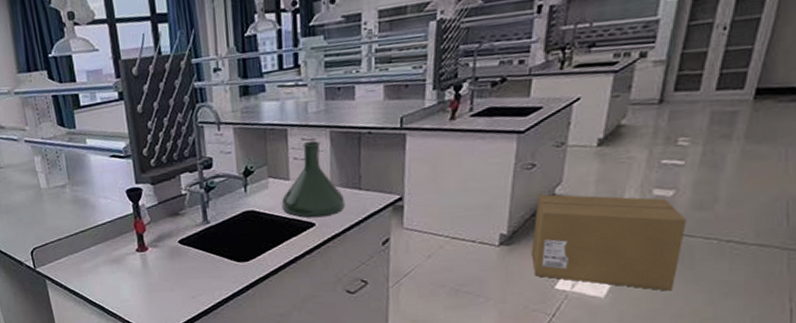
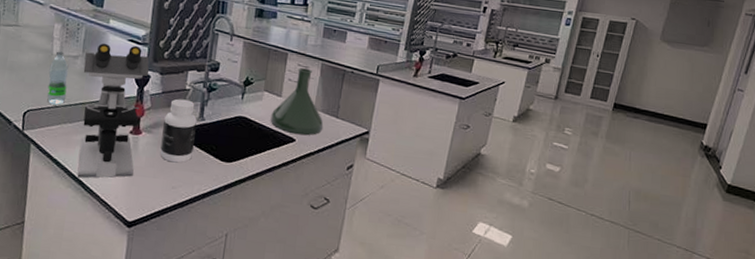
bottle: none [41,184,66,238] -> present [47,51,69,105]
microscope: none [72,160,150,304] -> present [77,43,150,178]
medicine bottle: none [167,205,205,273] -> present [160,98,198,163]
box: present [531,194,686,291] -> none [458,150,566,249]

